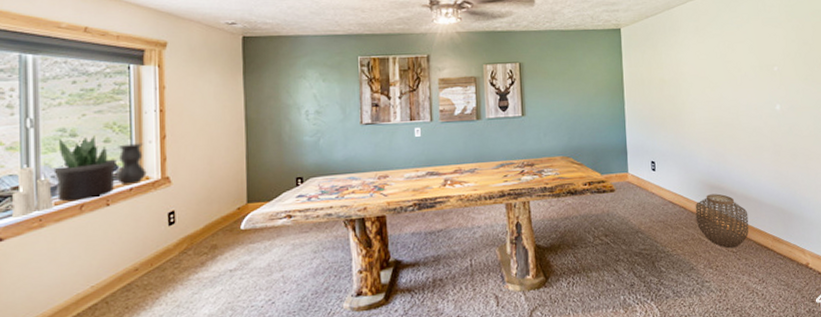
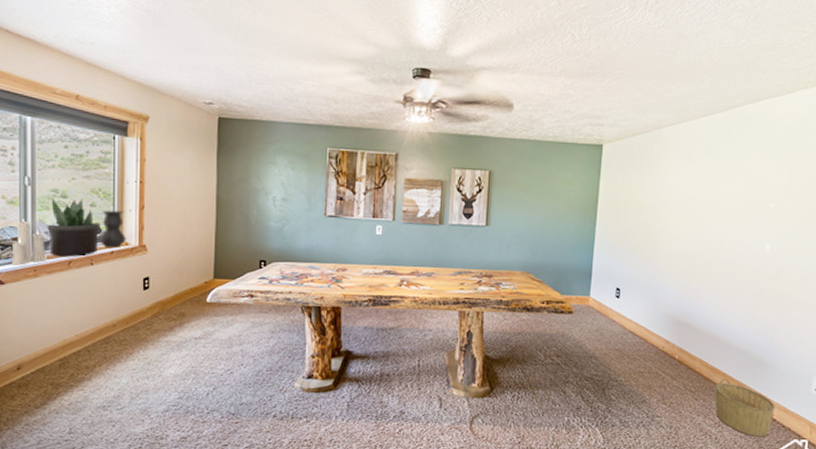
woven basket: present [695,193,749,248] -> none [655,329,714,388]
basket: none [754,234,809,288] -> present [715,378,775,437]

